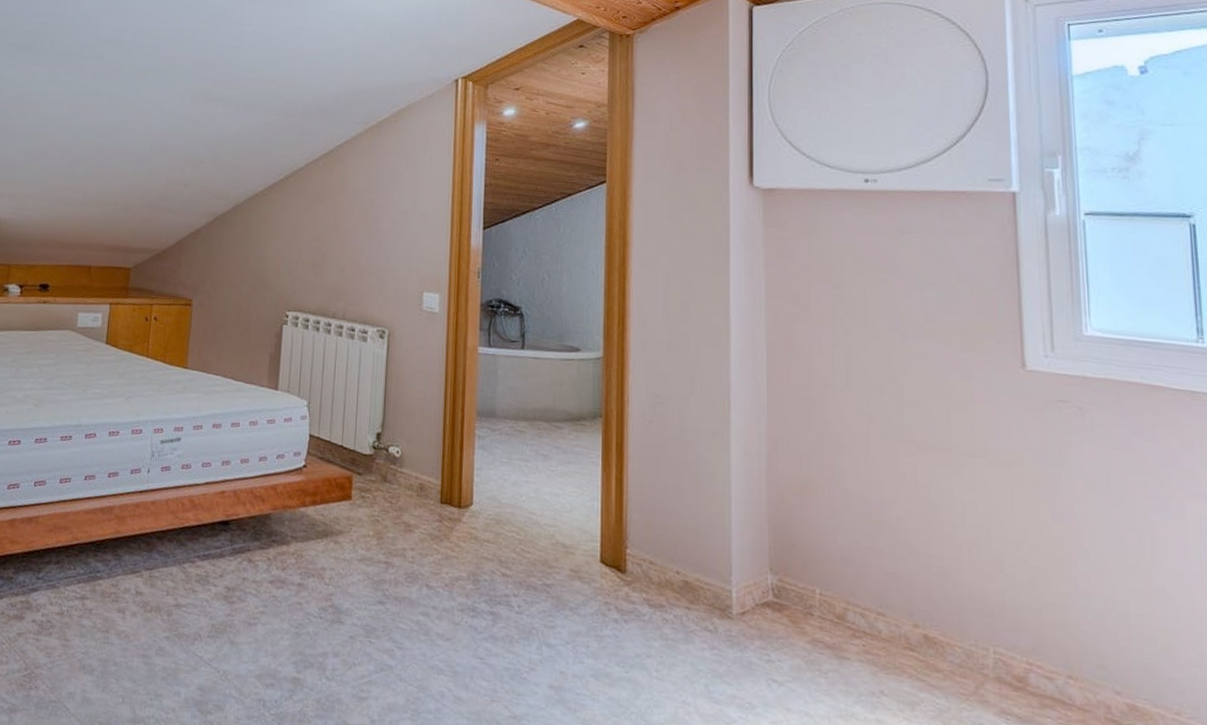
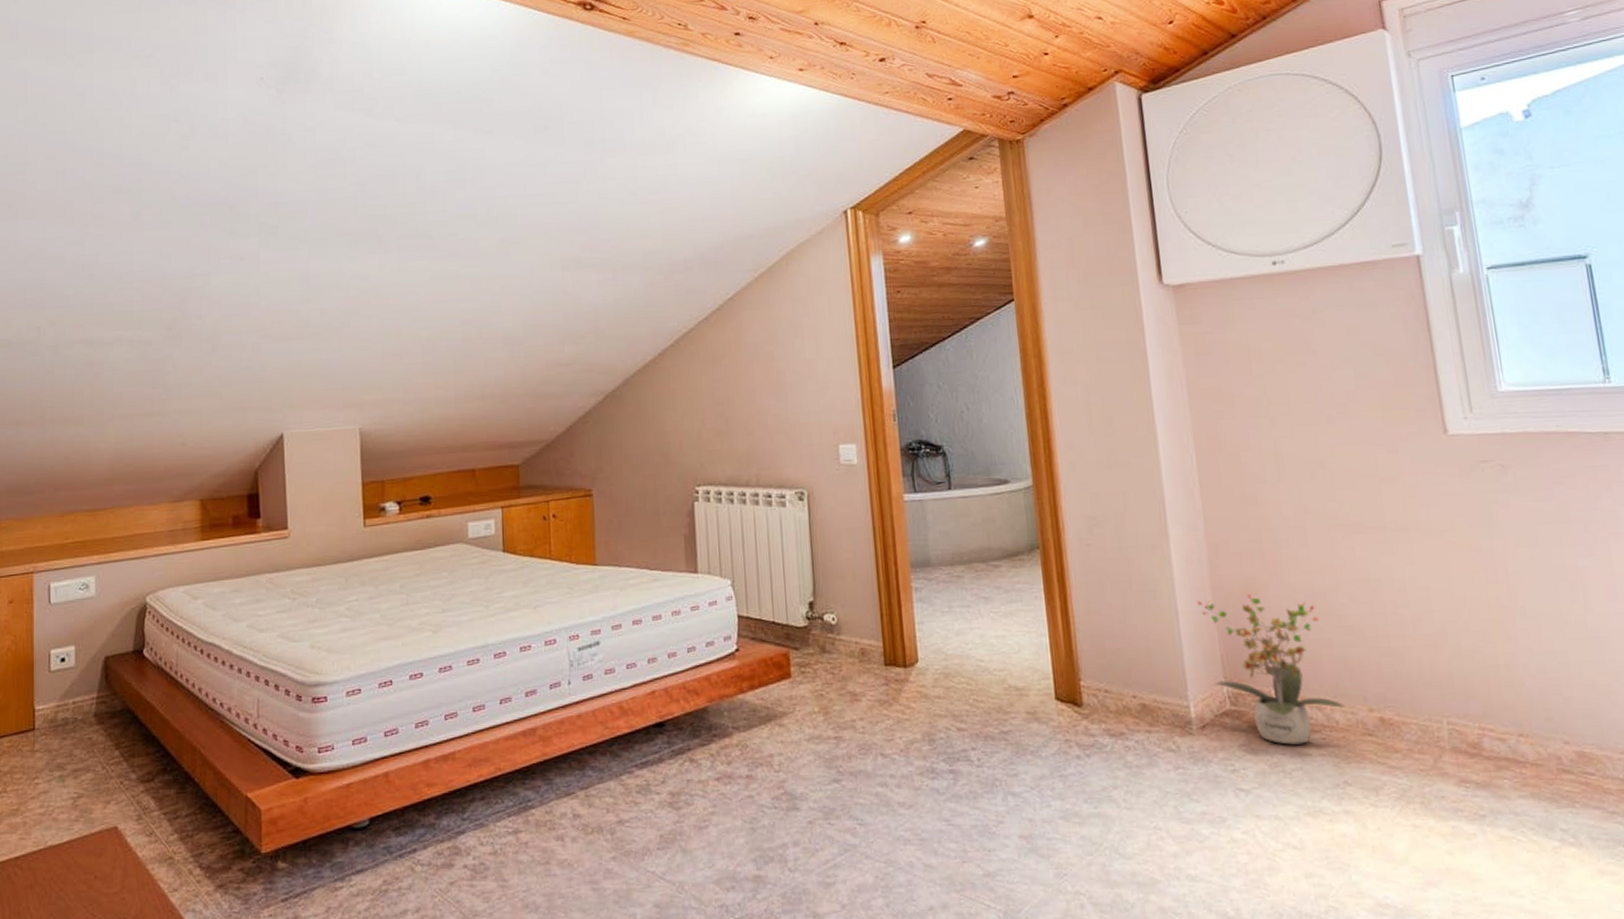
potted plant: none [750,492,890,647] -> present [1196,594,1346,745]

